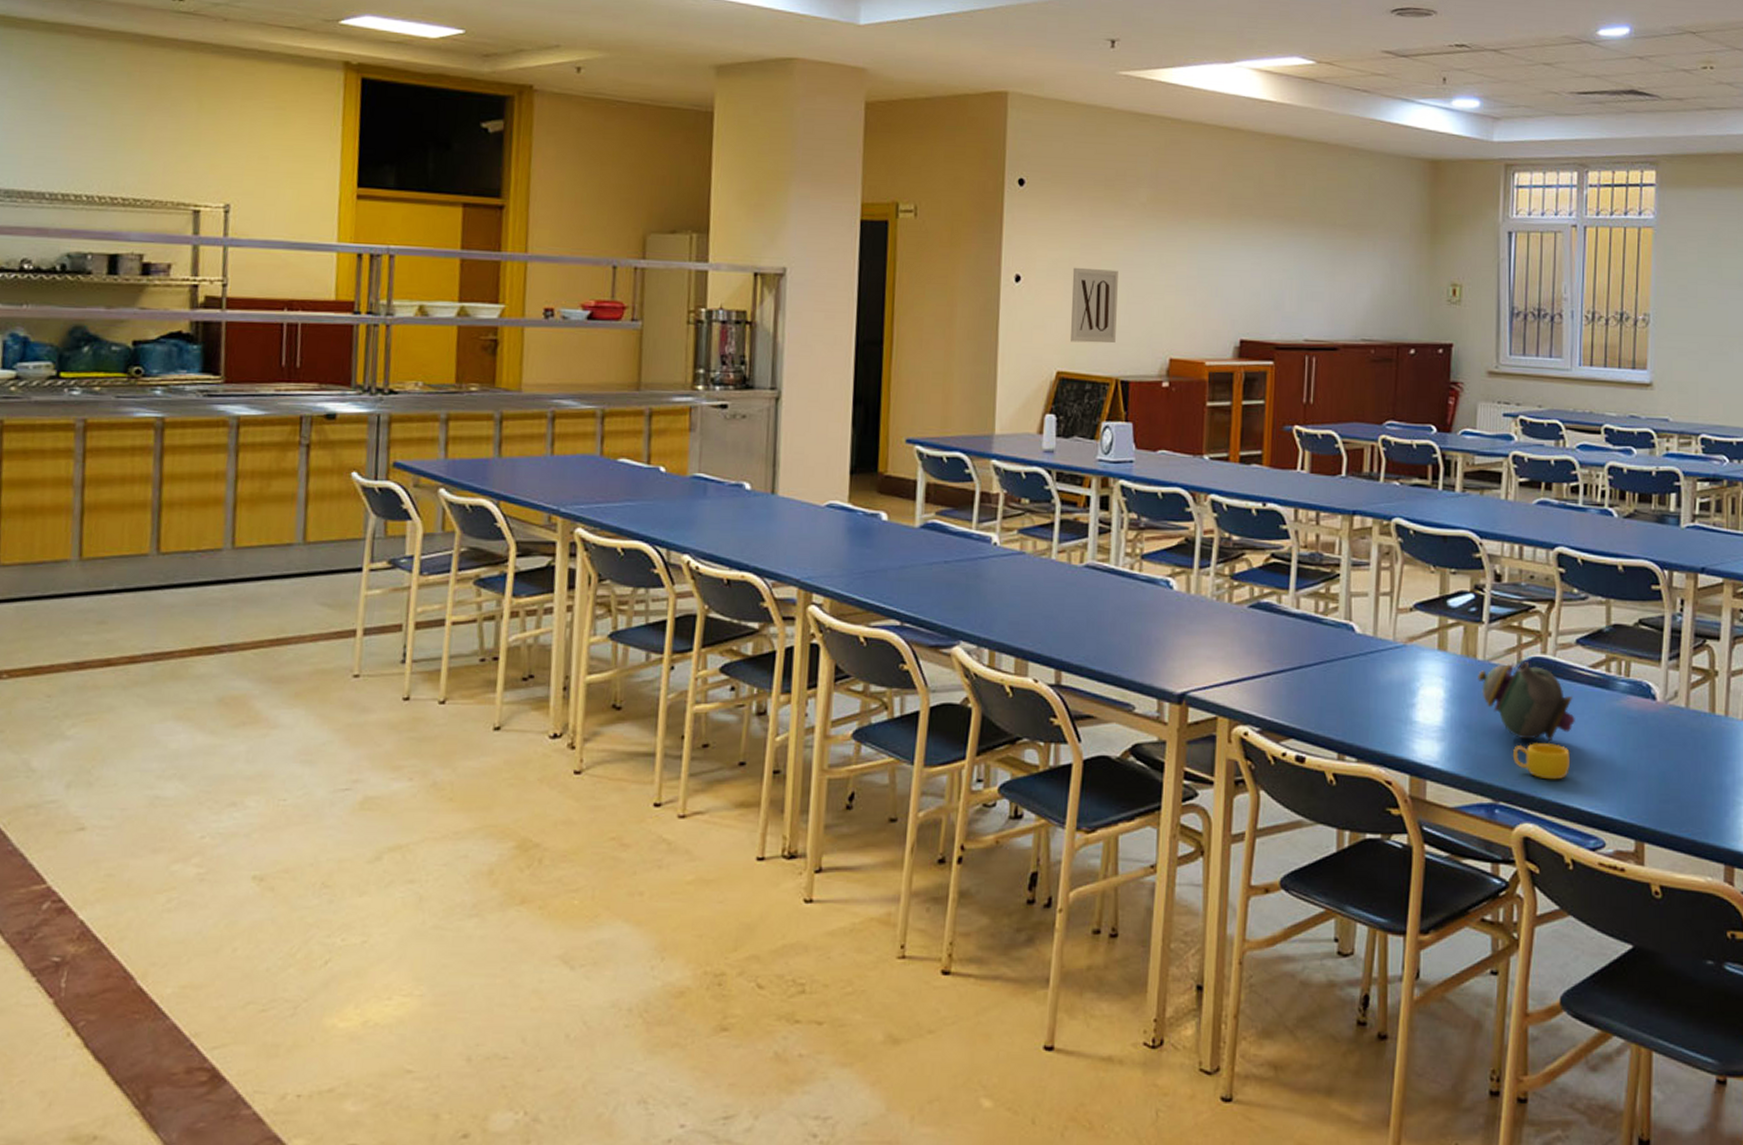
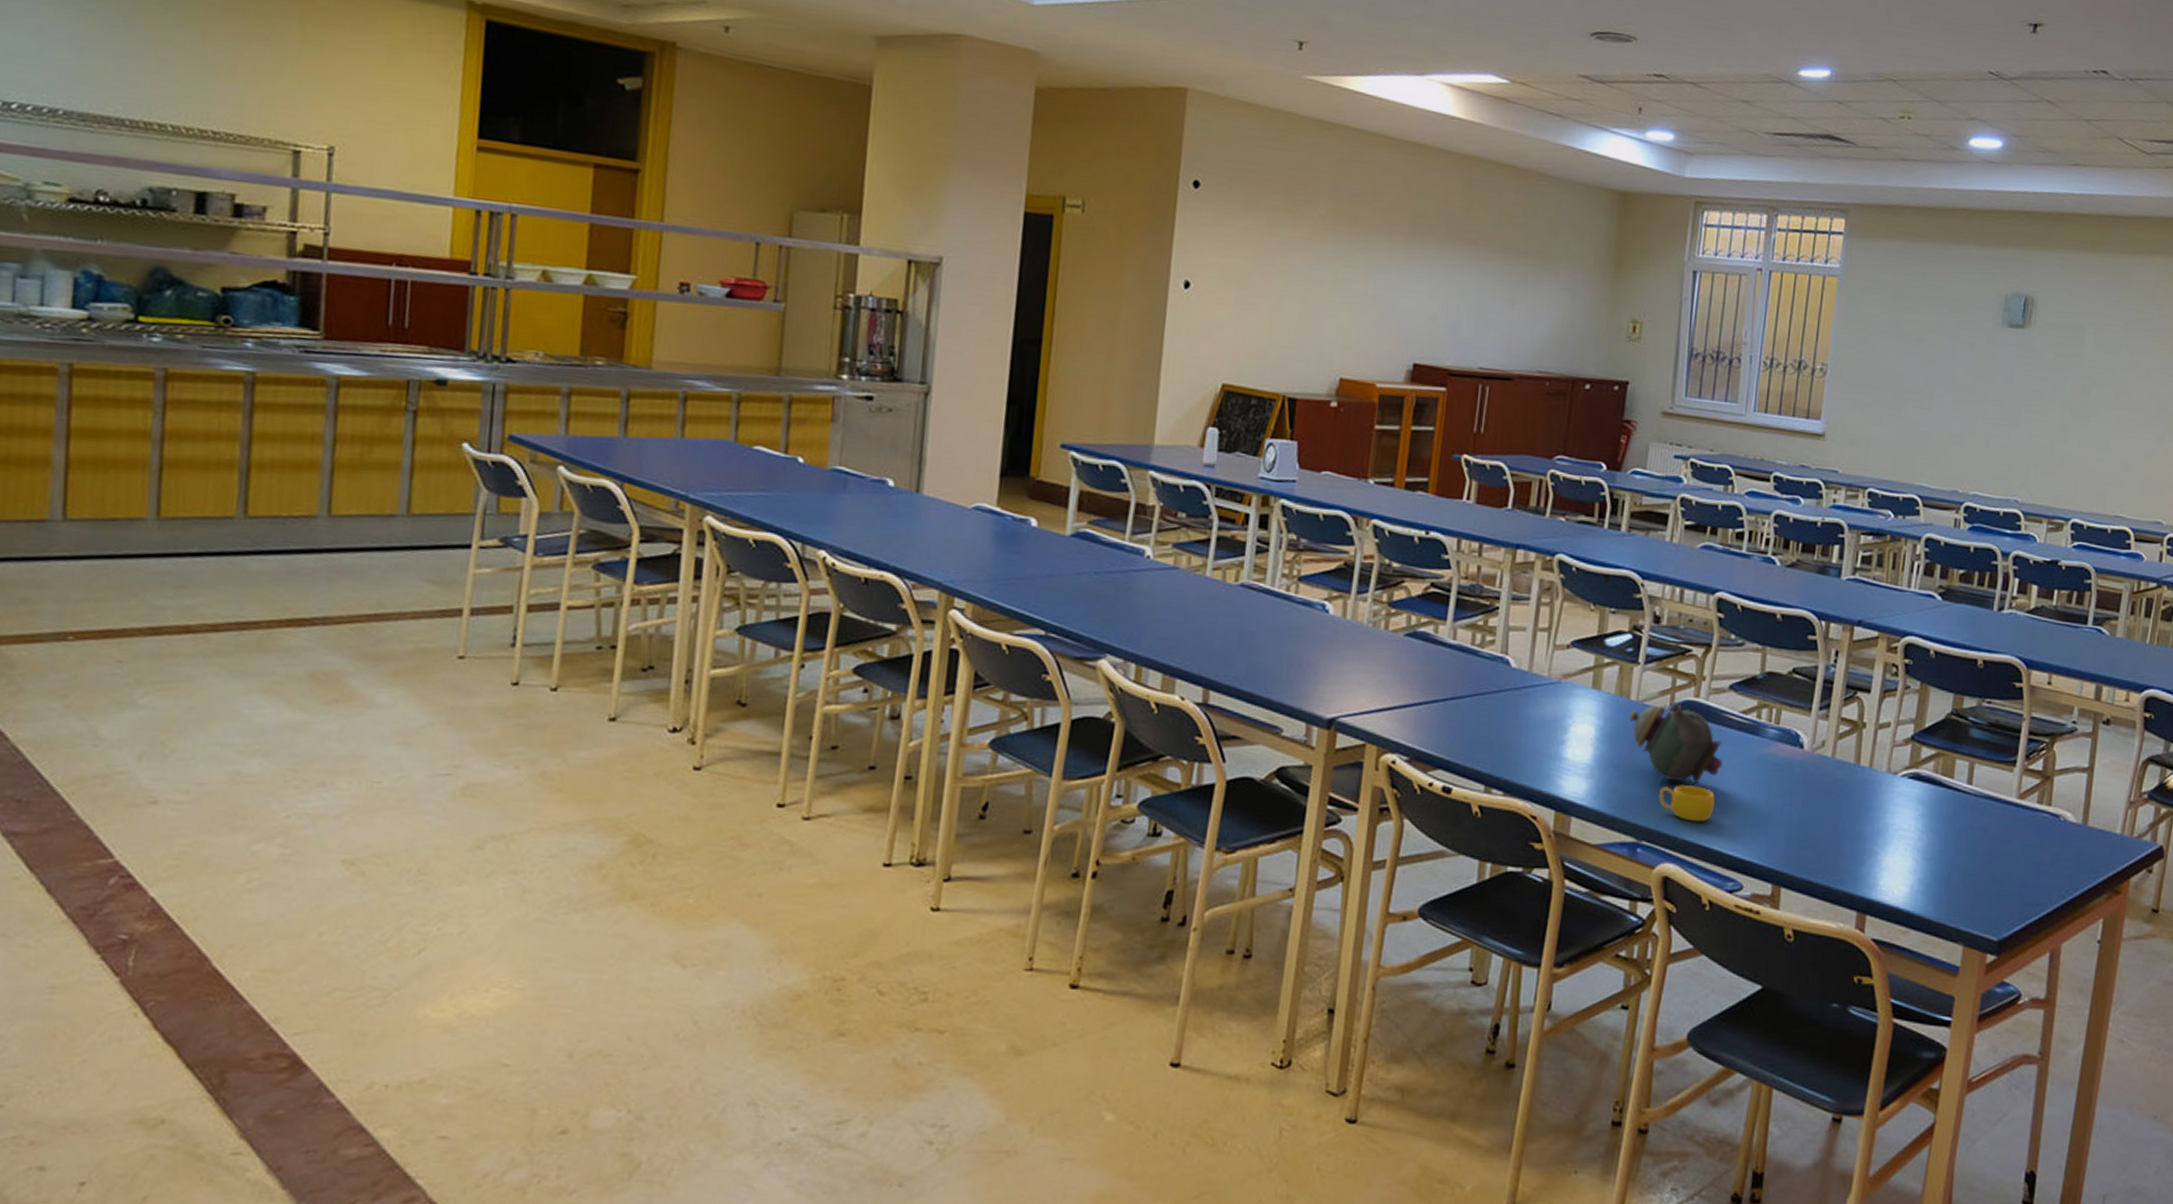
wall art: present [1070,267,1118,344] -> none [1238,277,1292,358]

